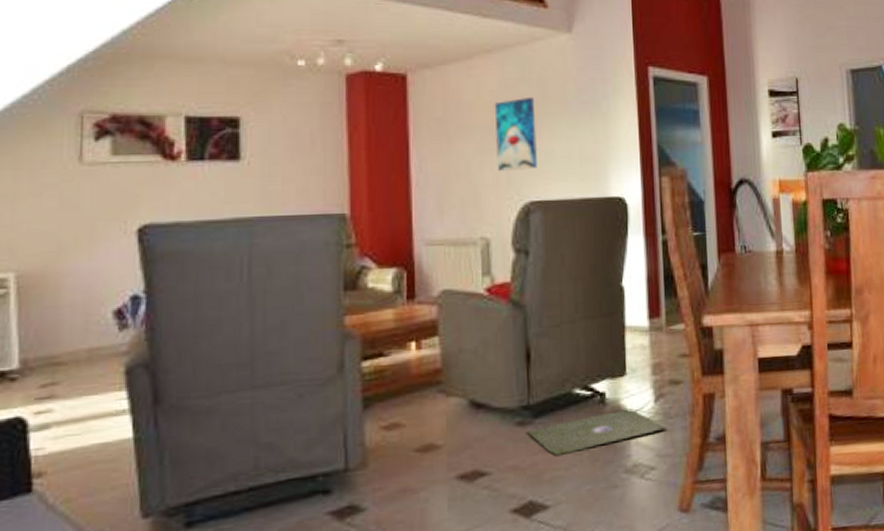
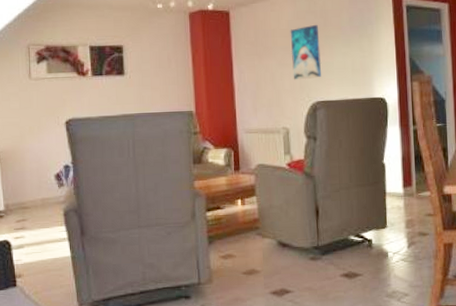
rug: present [527,408,666,455] -> none [317,252,416,282]

